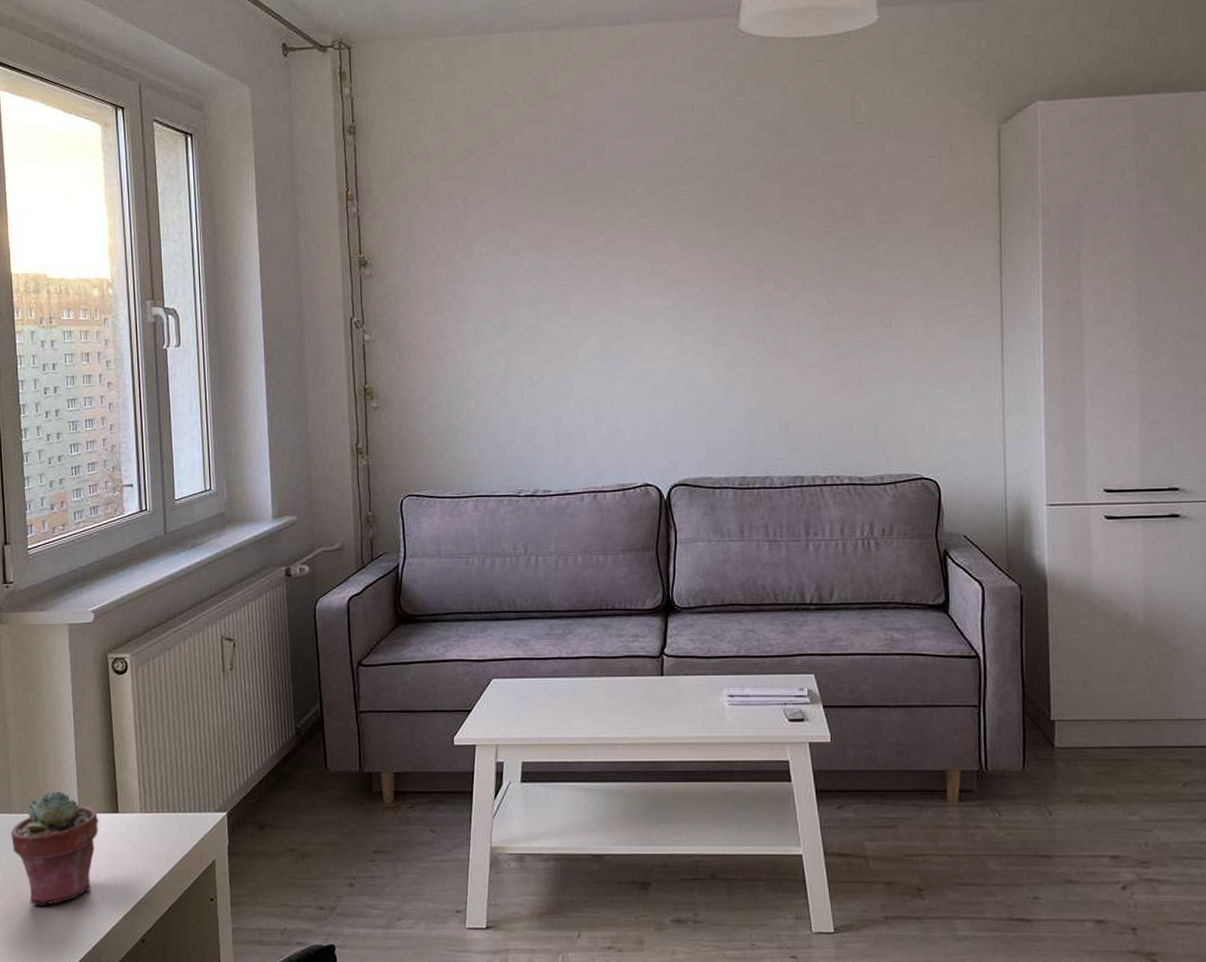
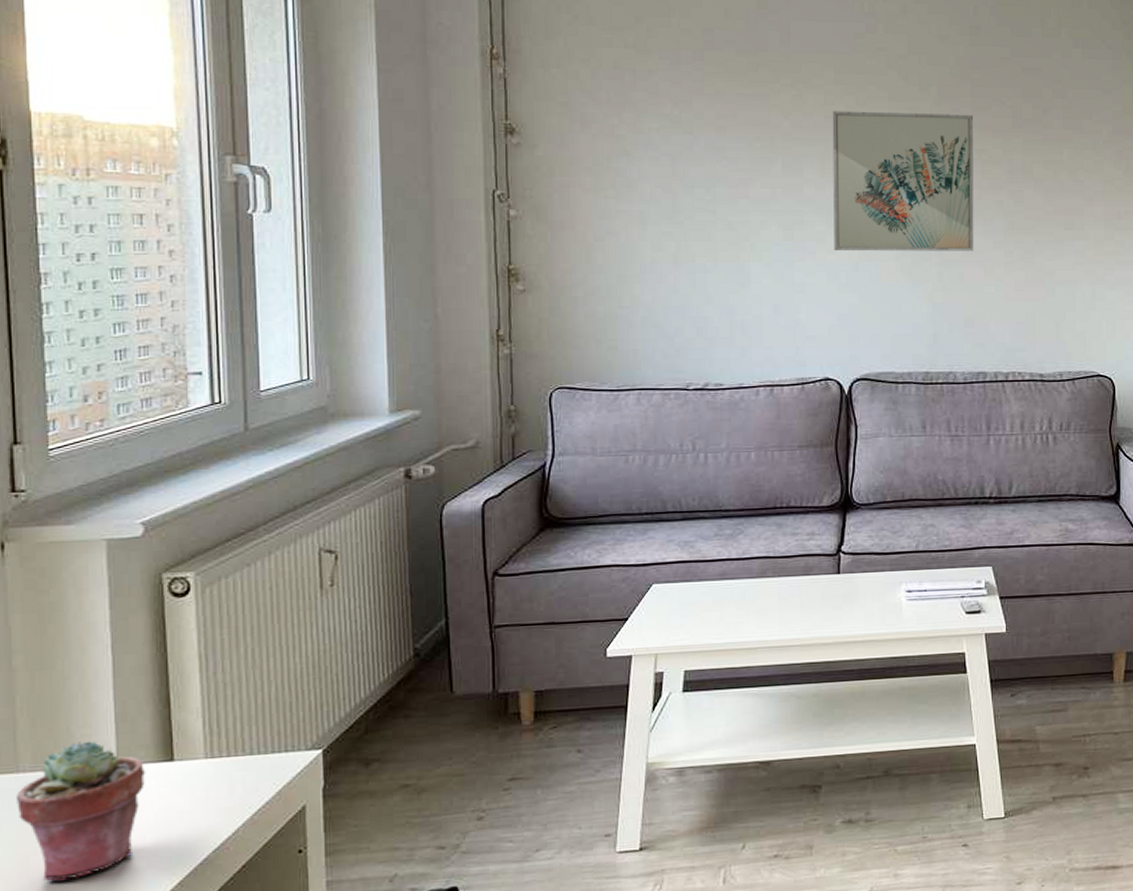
wall art: none [645,216,788,360] -> present [832,111,974,251]

